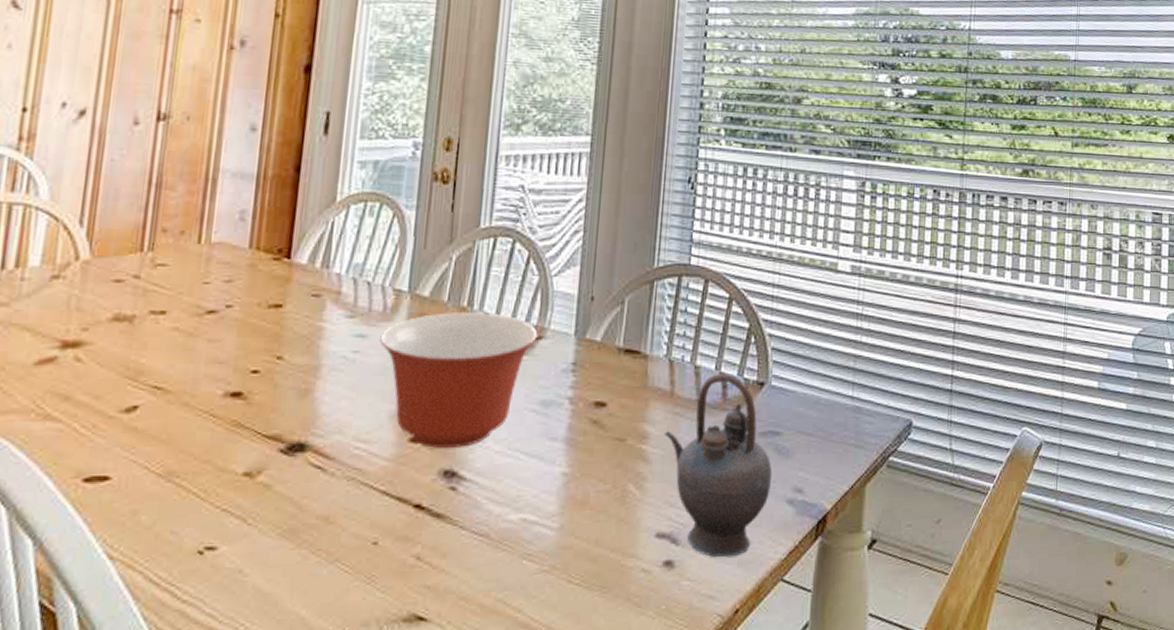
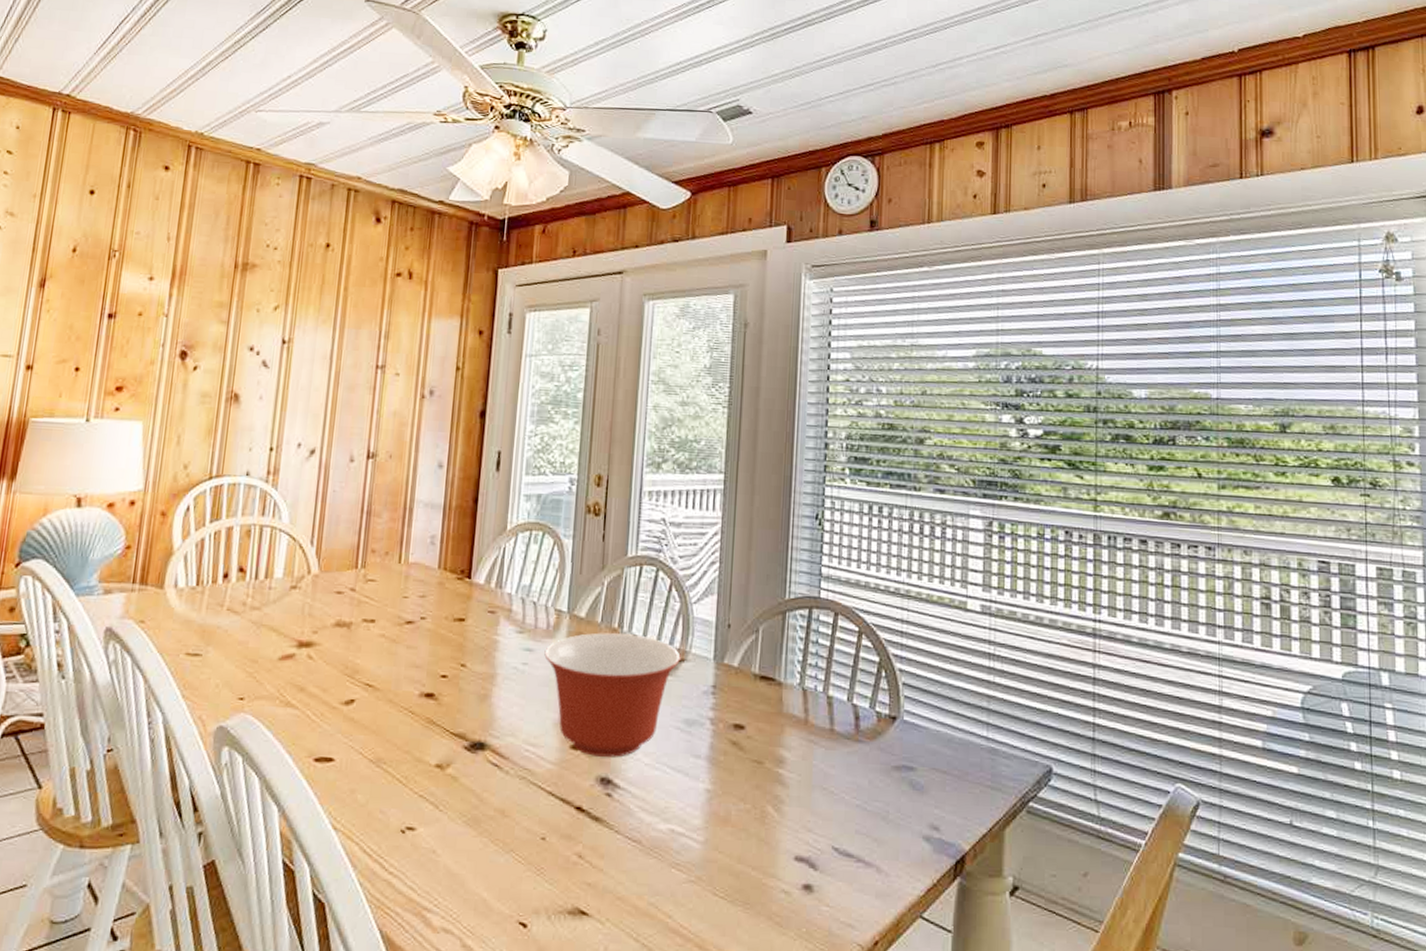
teapot: present [663,373,773,558] -> none [799,705,908,888]

